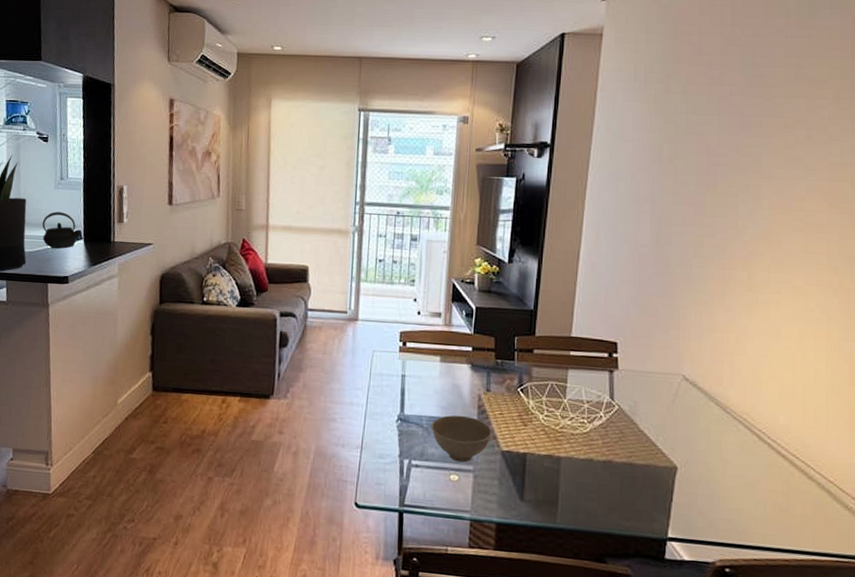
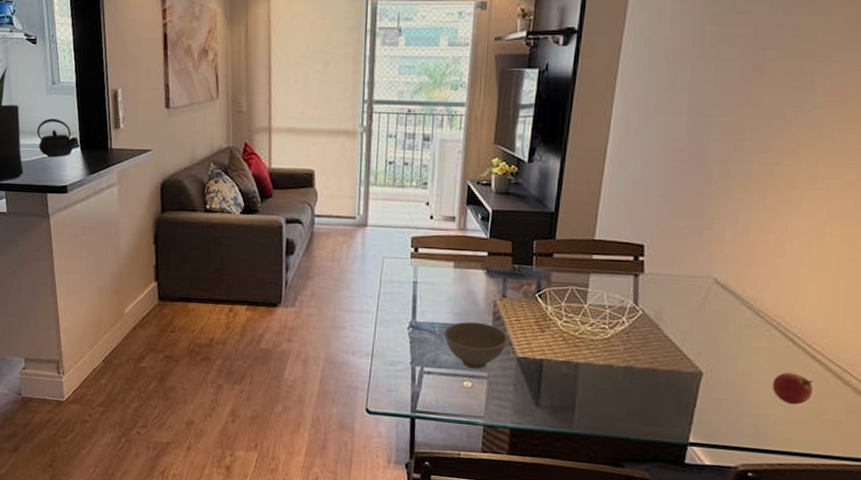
fruit: none [742,467,780,500] -> present [772,372,813,405]

